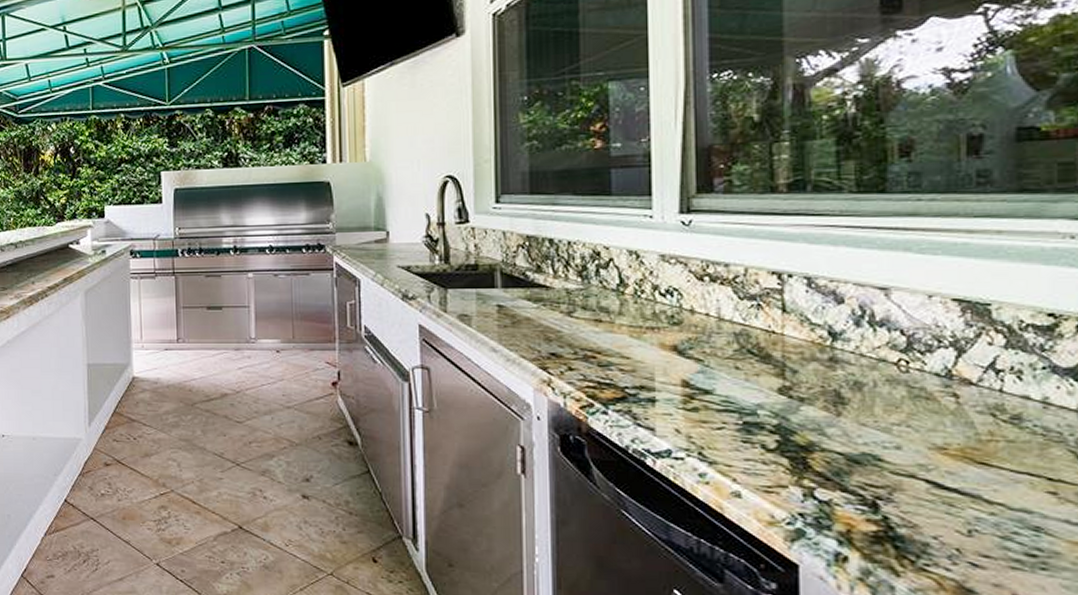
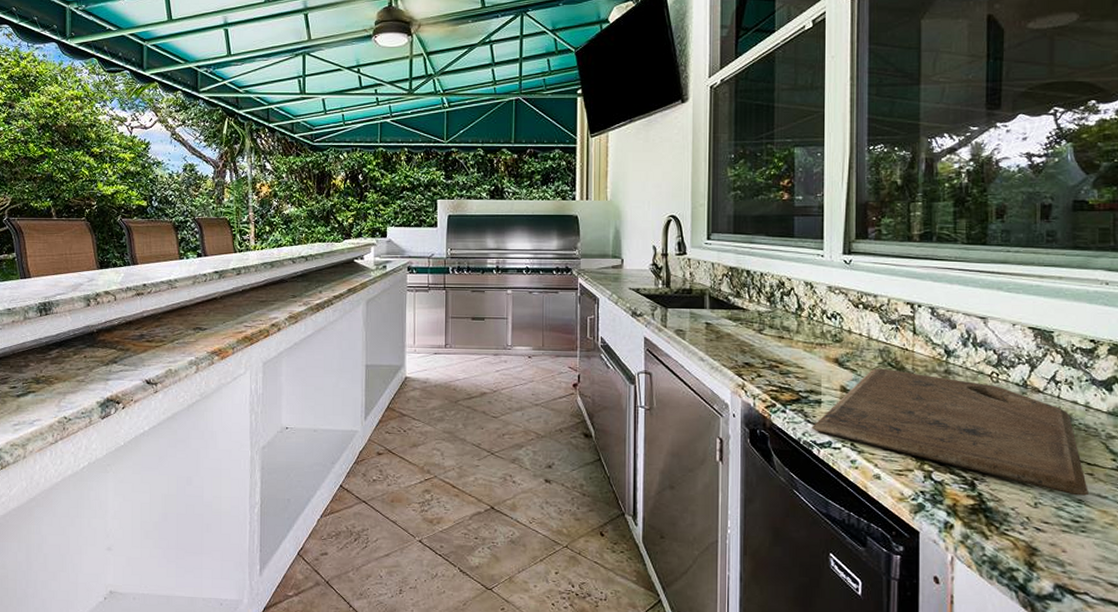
cutting board: none [642,356,1051,522] -> present [811,368,1088,496]

